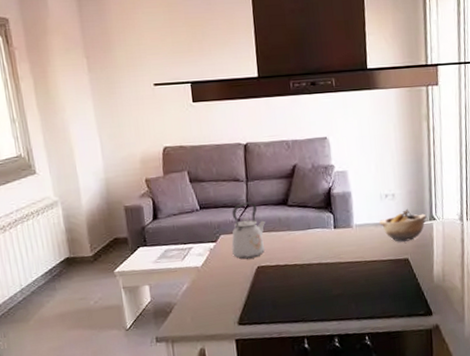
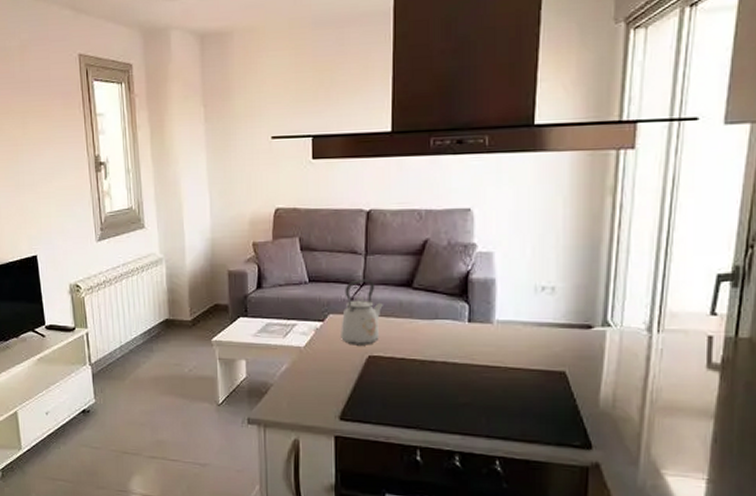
bowl: present [378,208,427,242] -> none [529,307,598,349]

